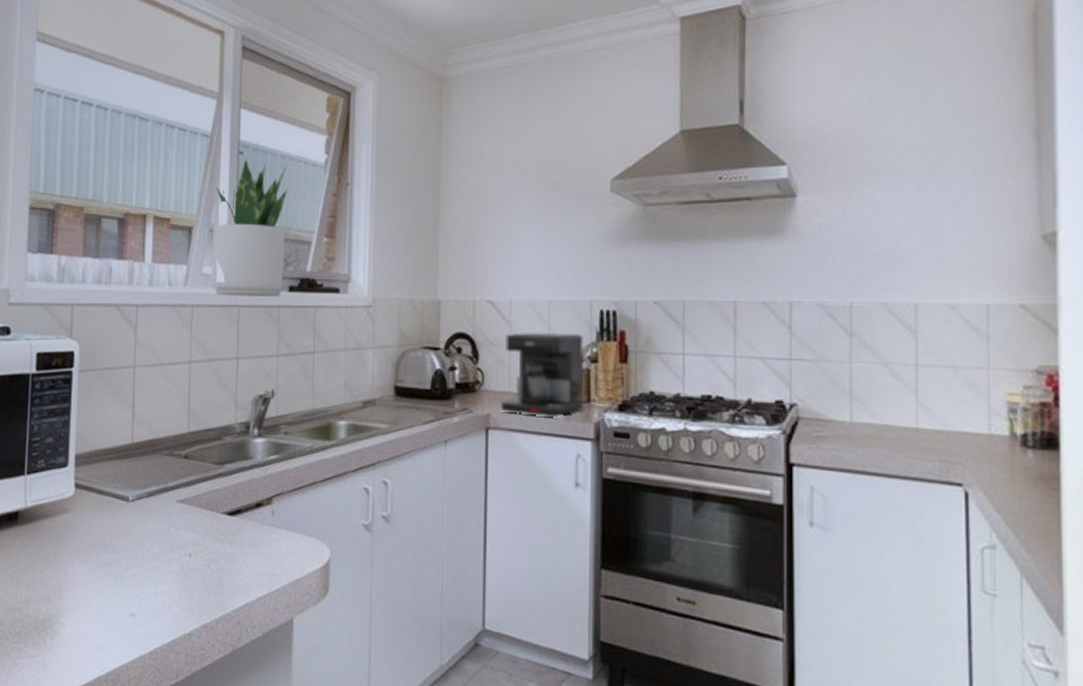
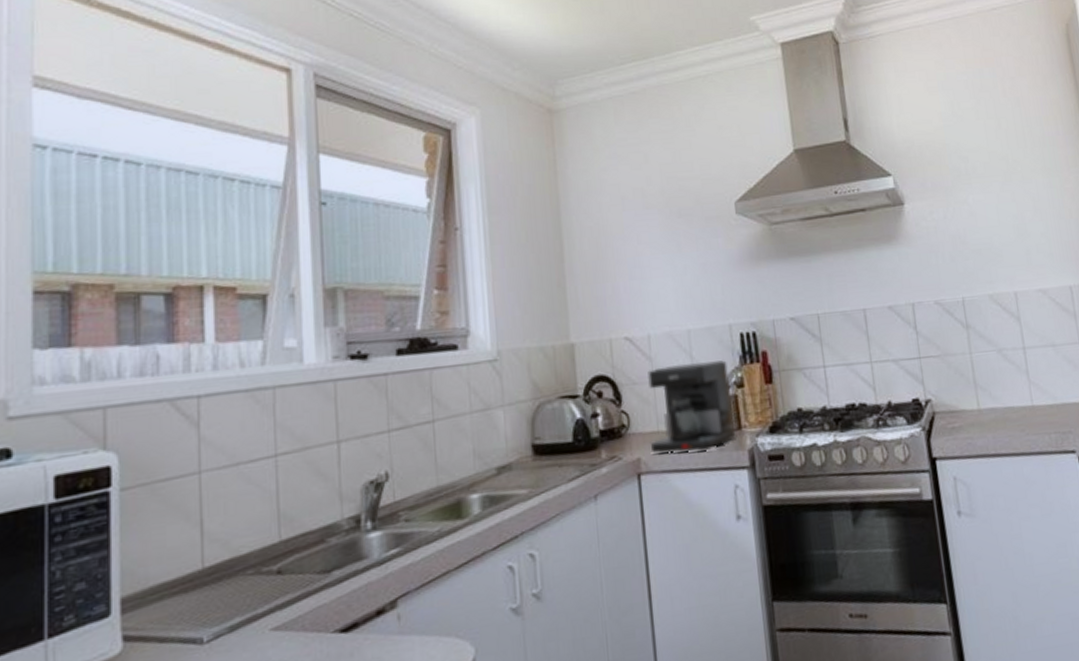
planter: present [214,159,288,297] -> none [294,210,389,371]

